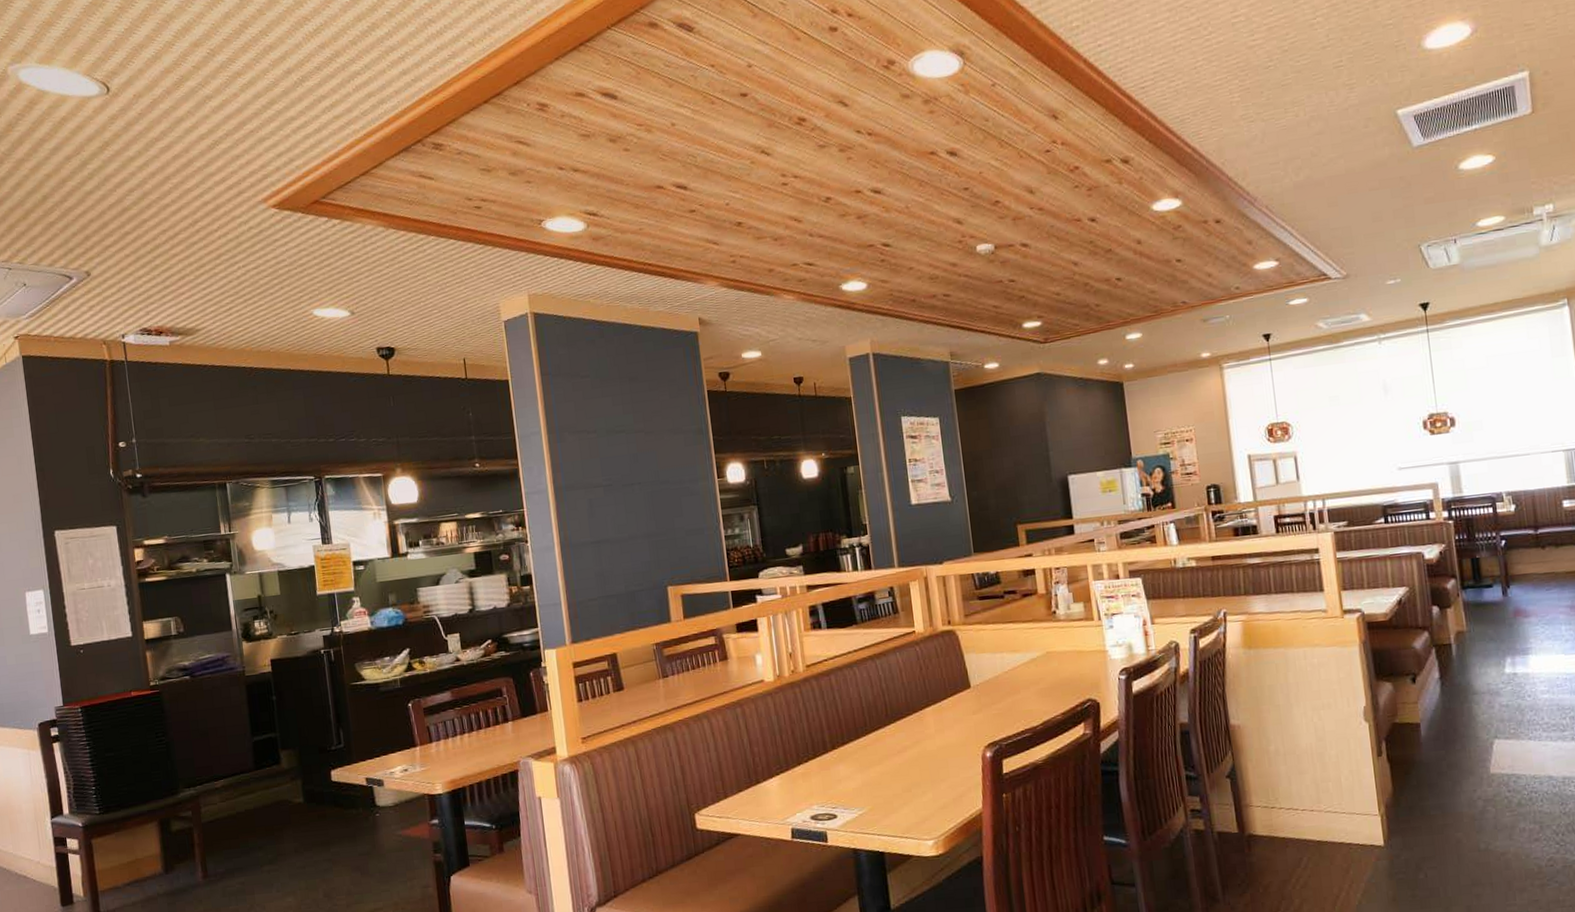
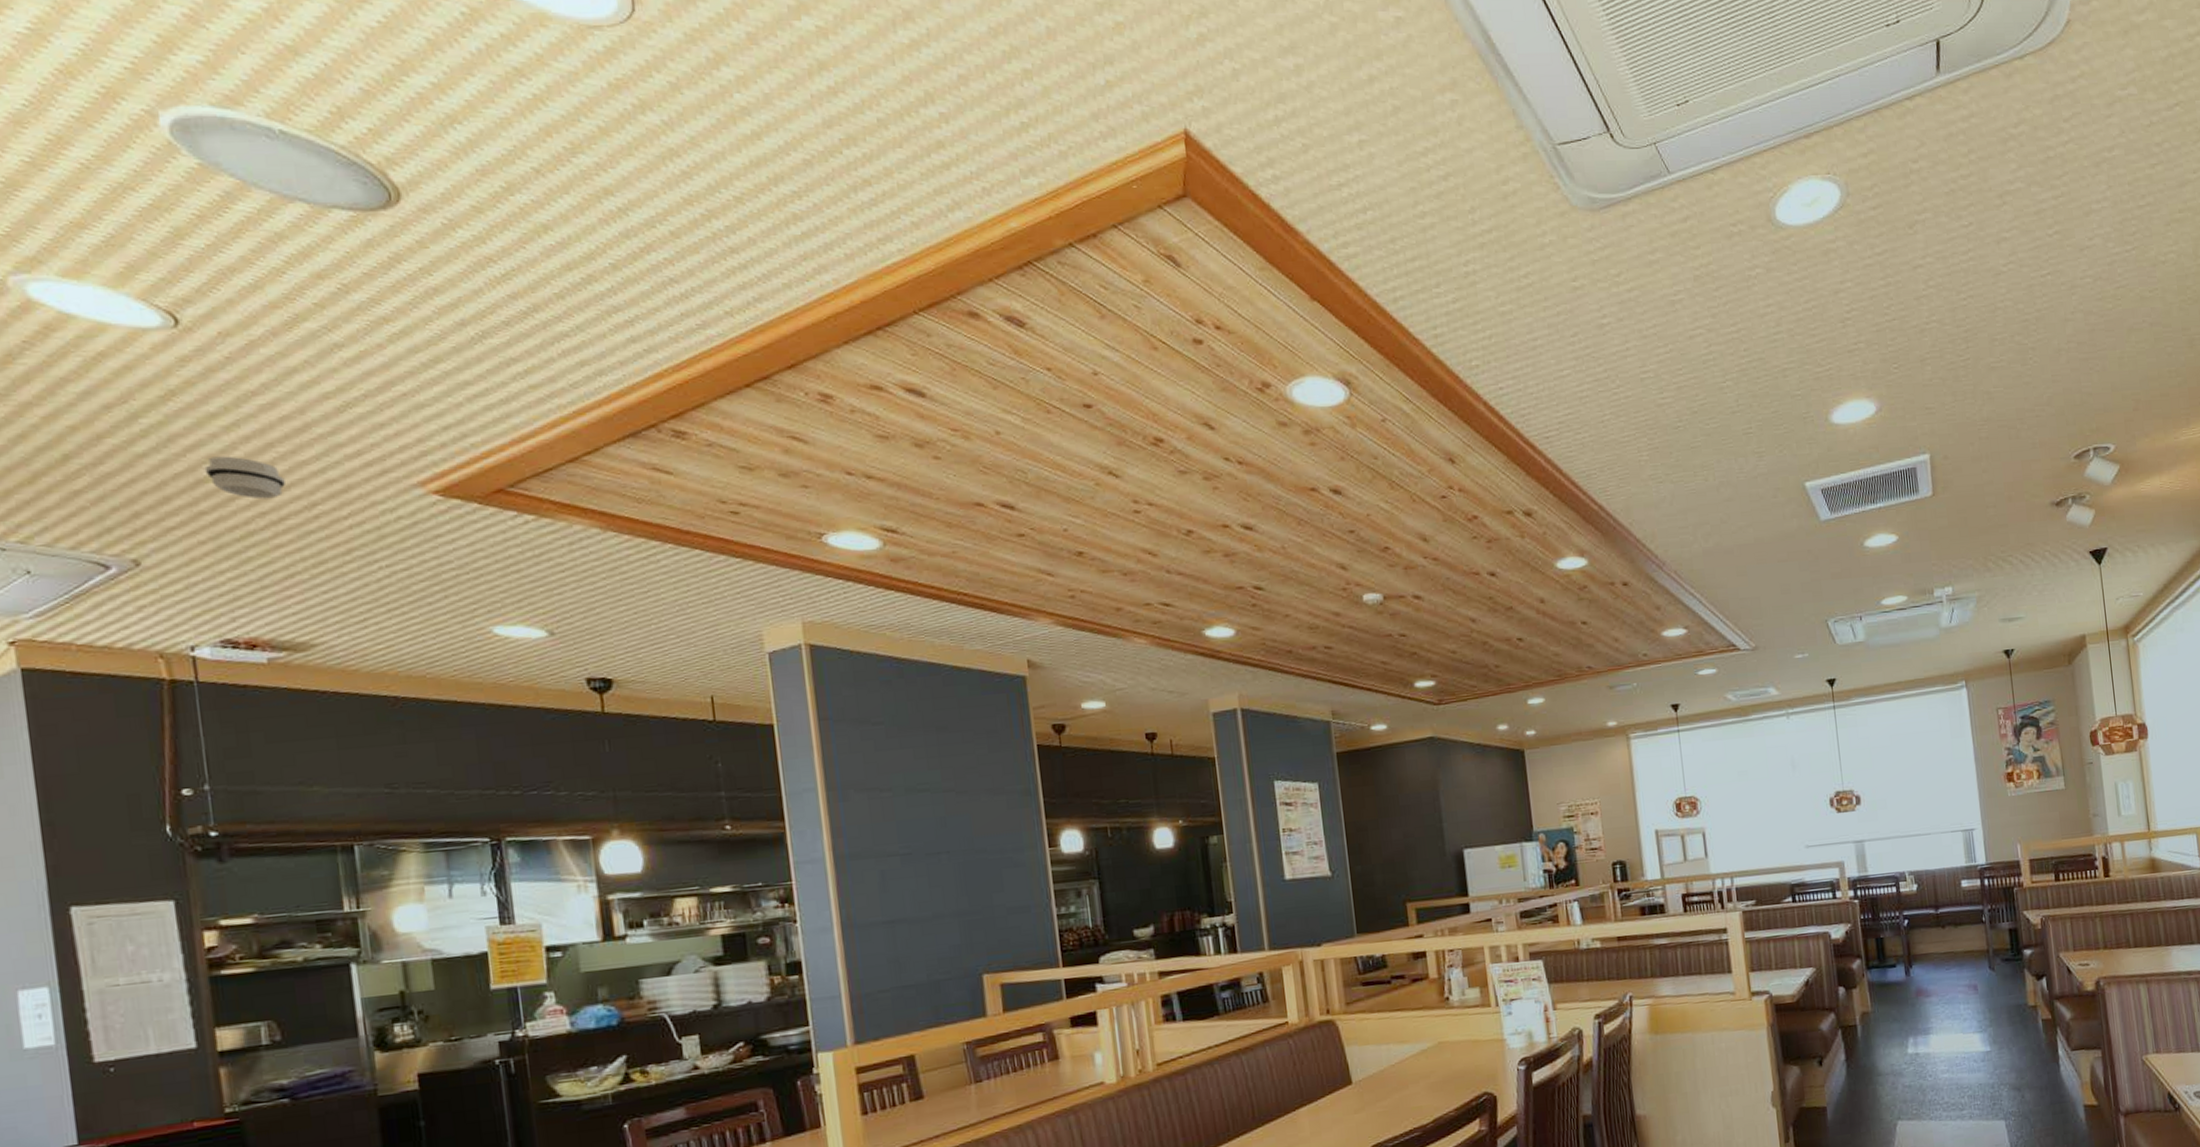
smoke detector: none [127,188,178,221] -> present [204,456,285,500]

